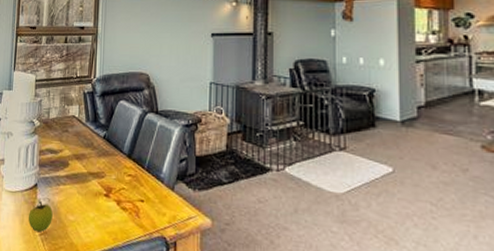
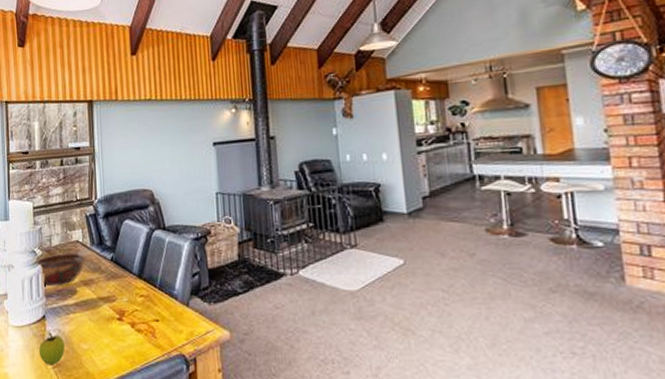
decorative bowl: none [34,126,79,157] -> present [36,252,85,286]

